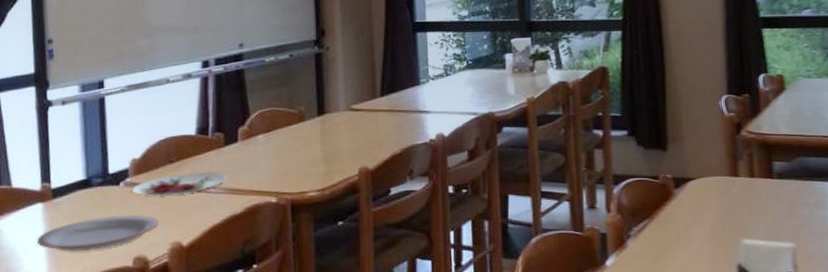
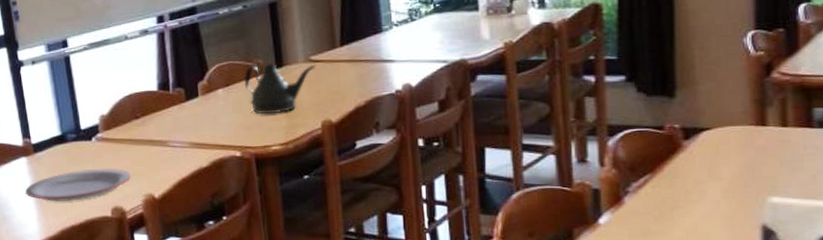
plate: present [132,173,226,197] -> none [103,127,190,151]
teapot: none [285,110,356,161] -> present [244,63,315,114]

